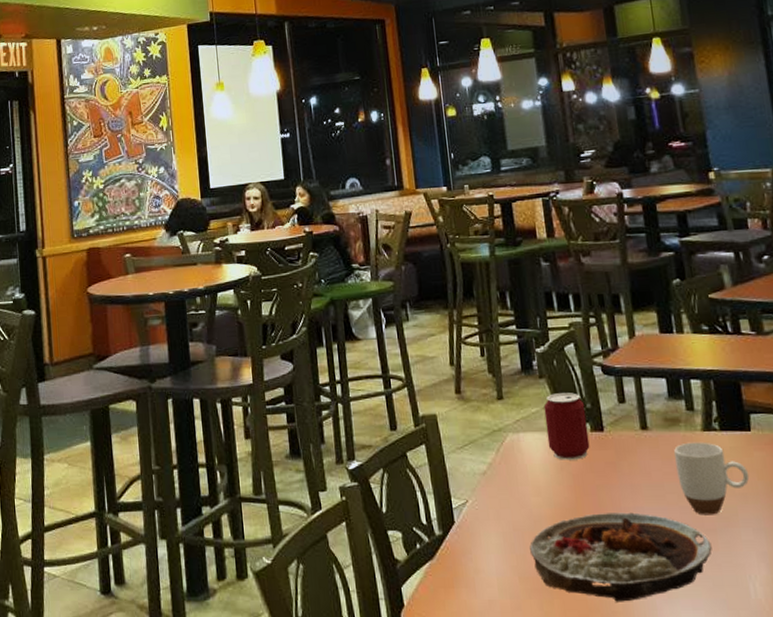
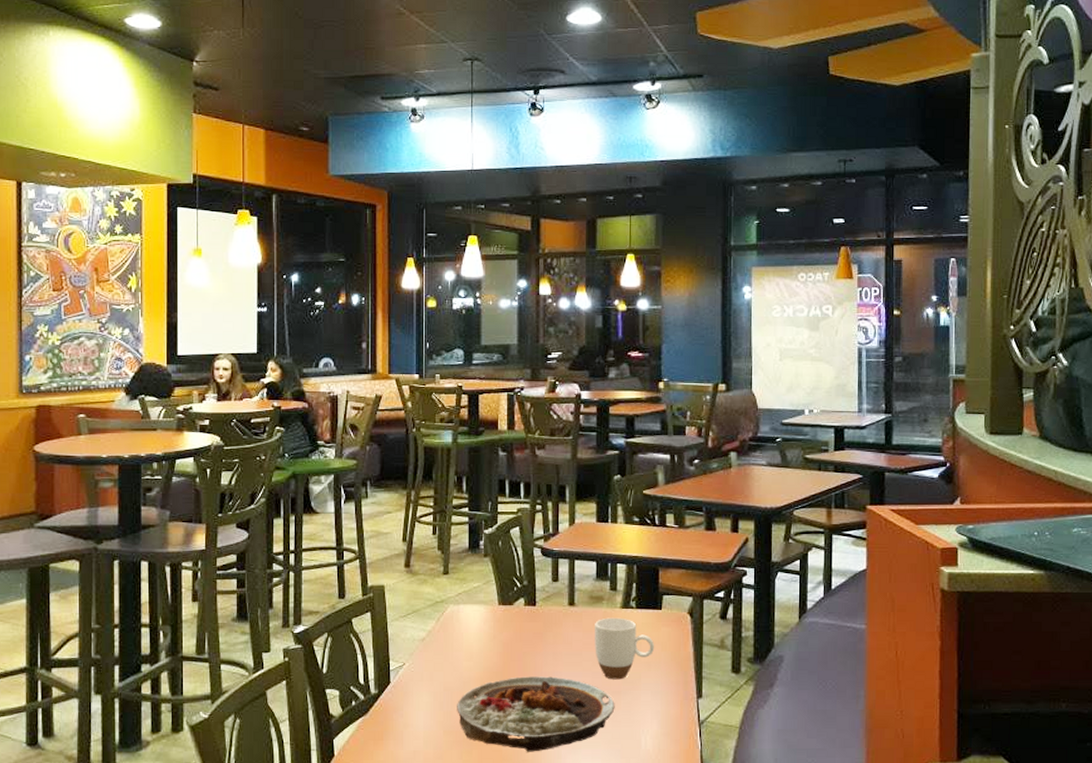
can: present [543,393,590,460] -> none [485,571,522,630]

